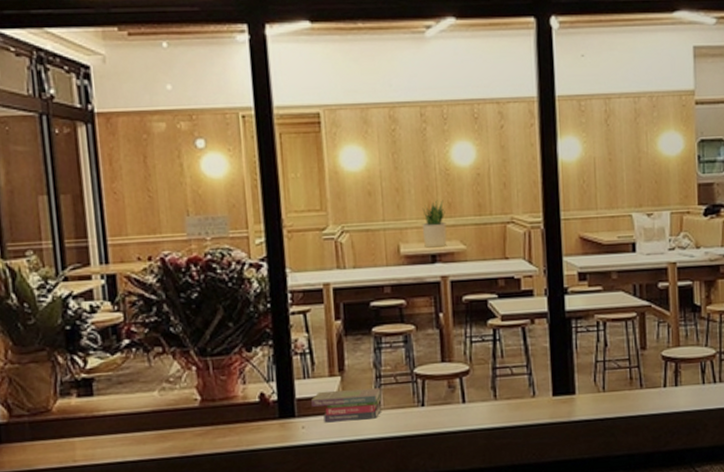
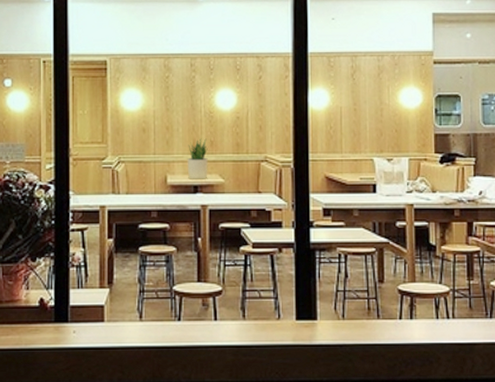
books: present [310,388,382,423] -> none [82,300,143,329]

